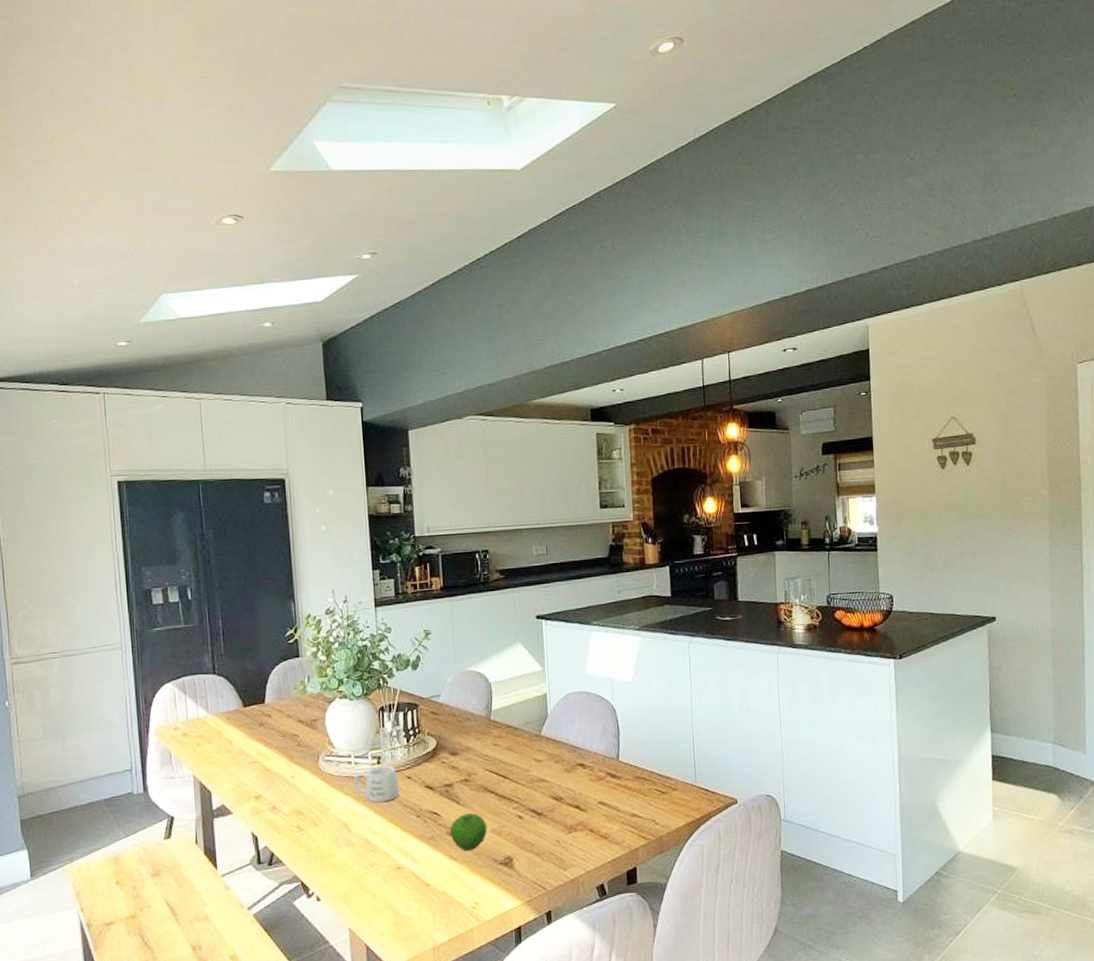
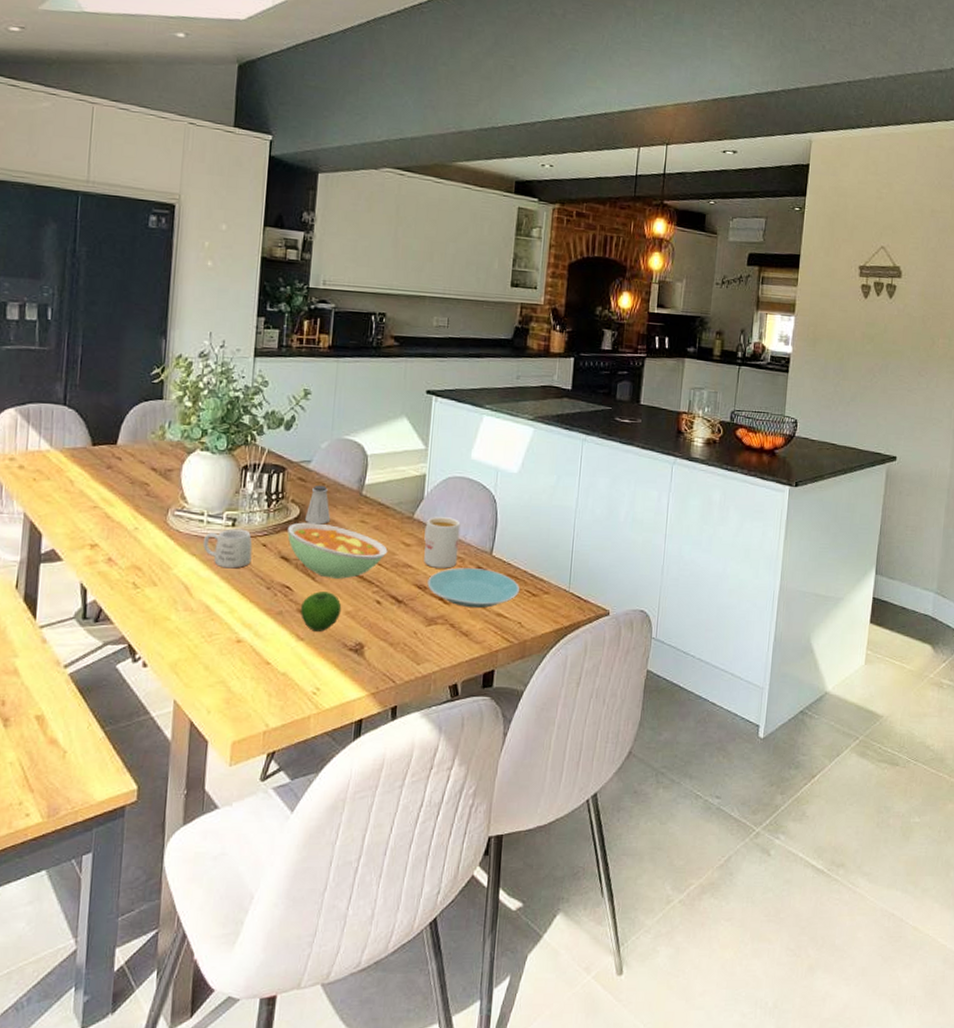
casserole: none [428,751,522,801] -> present [287,522,388,579]
saltshaker: none [442,715,466,753] -> present [304,485,331,525]
mug: none [553,730,588,779] -> present [424,517,461,569]
plate: none [562,774,650,812] -> present [427,568,520,609]

